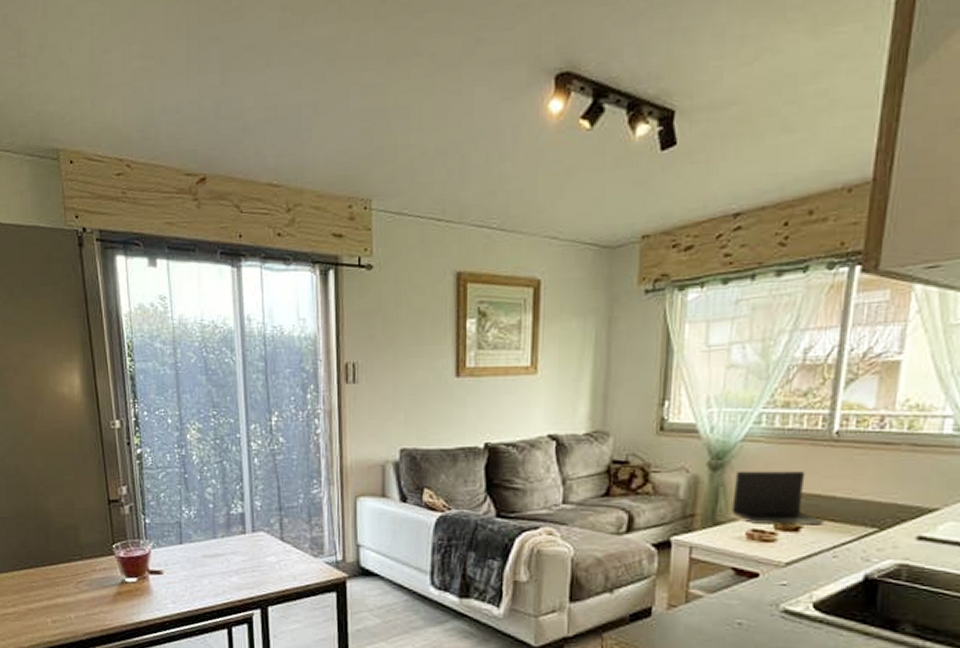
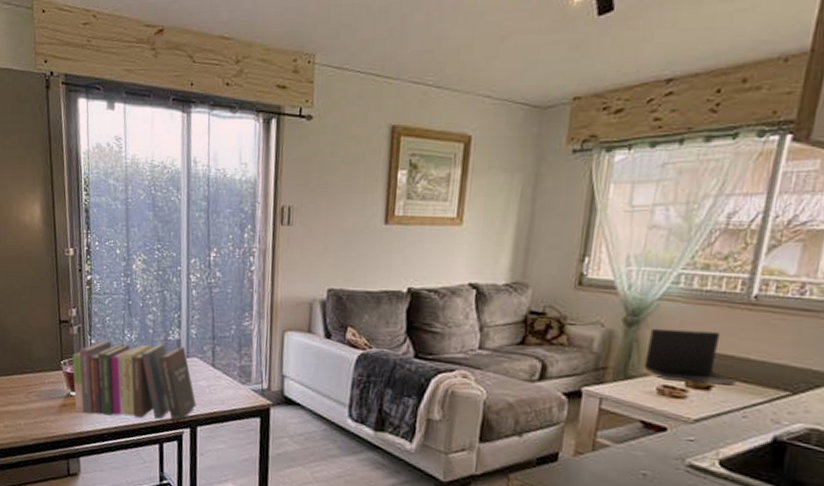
books: none [125,519,266,603] -> present [72,340,196,422]

